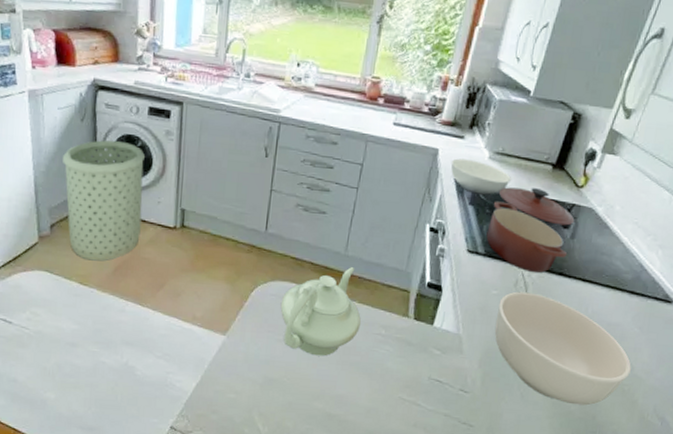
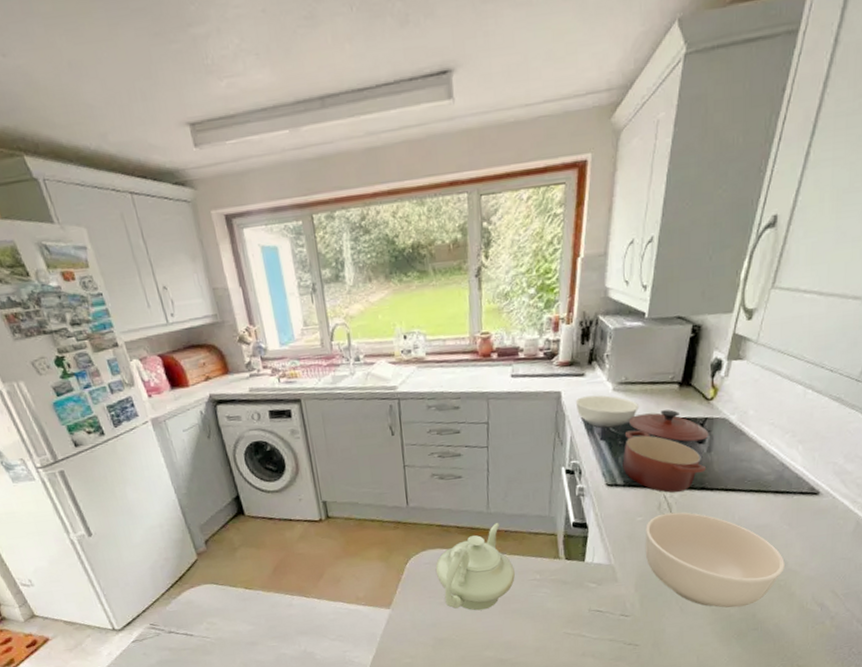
laundry basket: present [62,140,146,261] -> none [198,449,290,566]

